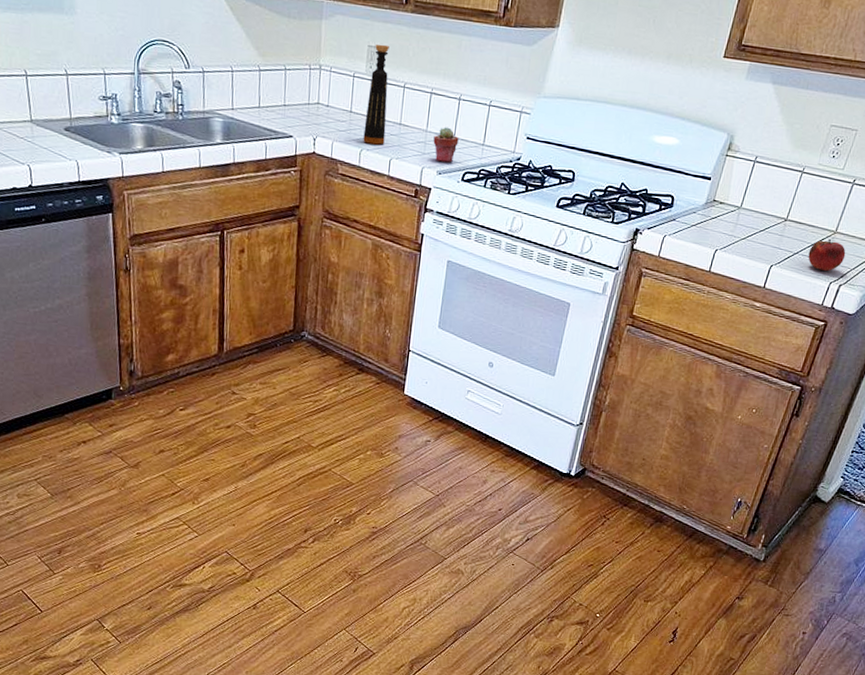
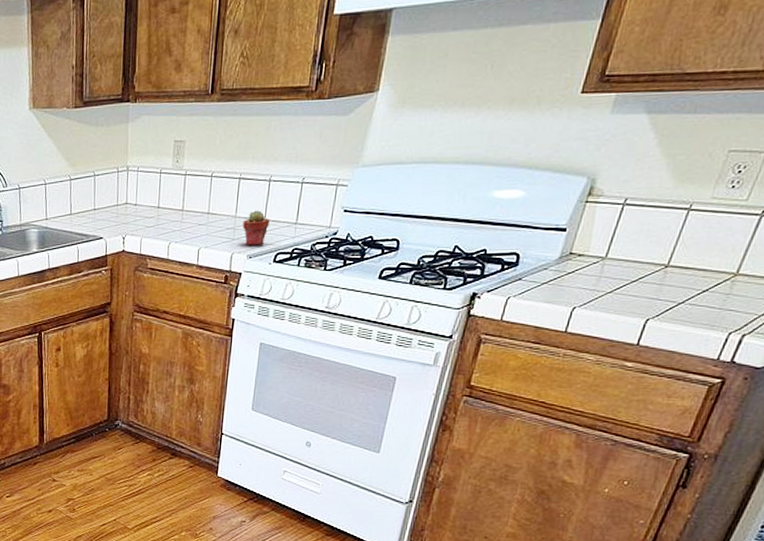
bottle: present [363,44,389,145] -> none [171,137,196,236]
fruit: present [808,238,846,271] -> none [697,282,752,320]

